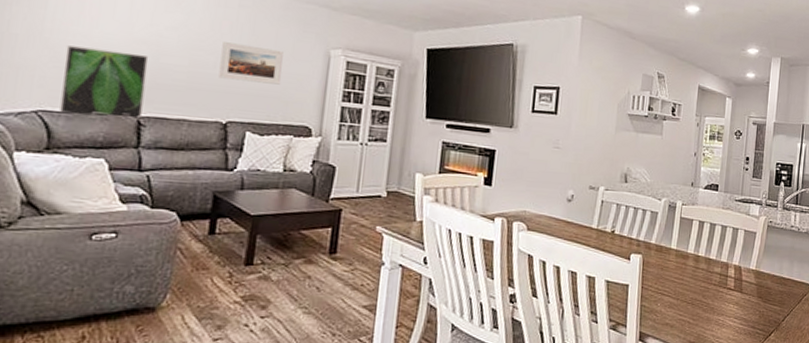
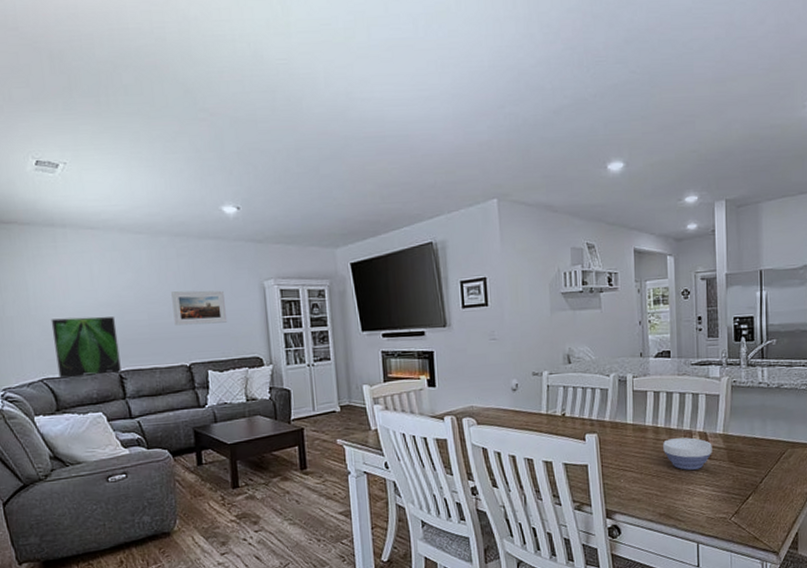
bowl: none [700,268,745,301] -> present [663,437,712,470]

